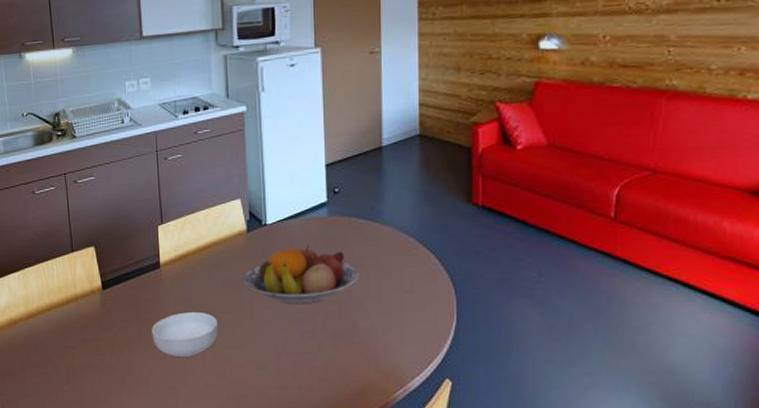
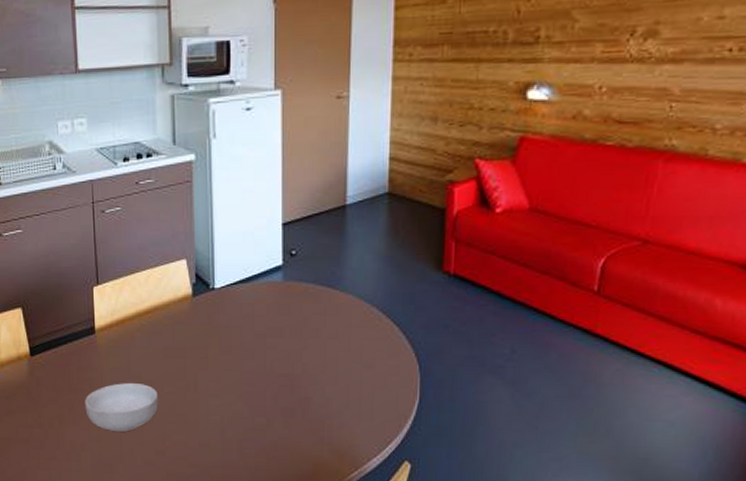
fruit bowl: present [243,244,360,305] -> none [187,312,316,378]

